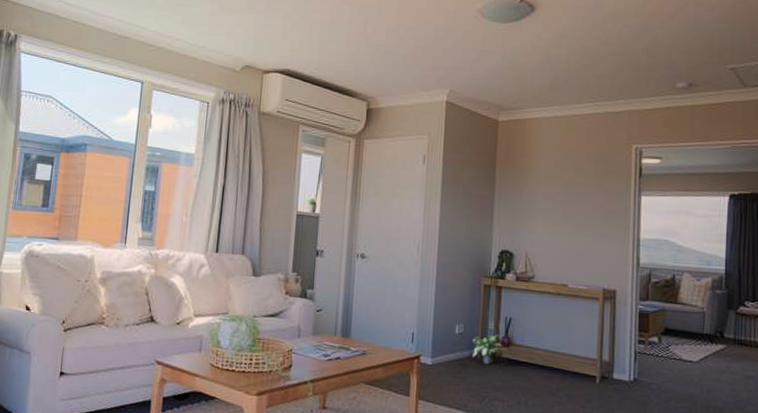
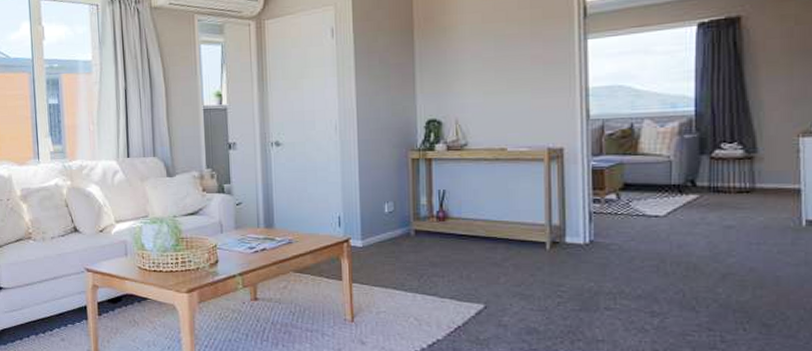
potted plant: present [472,334,511,365] -> none [404,208,448,241]

